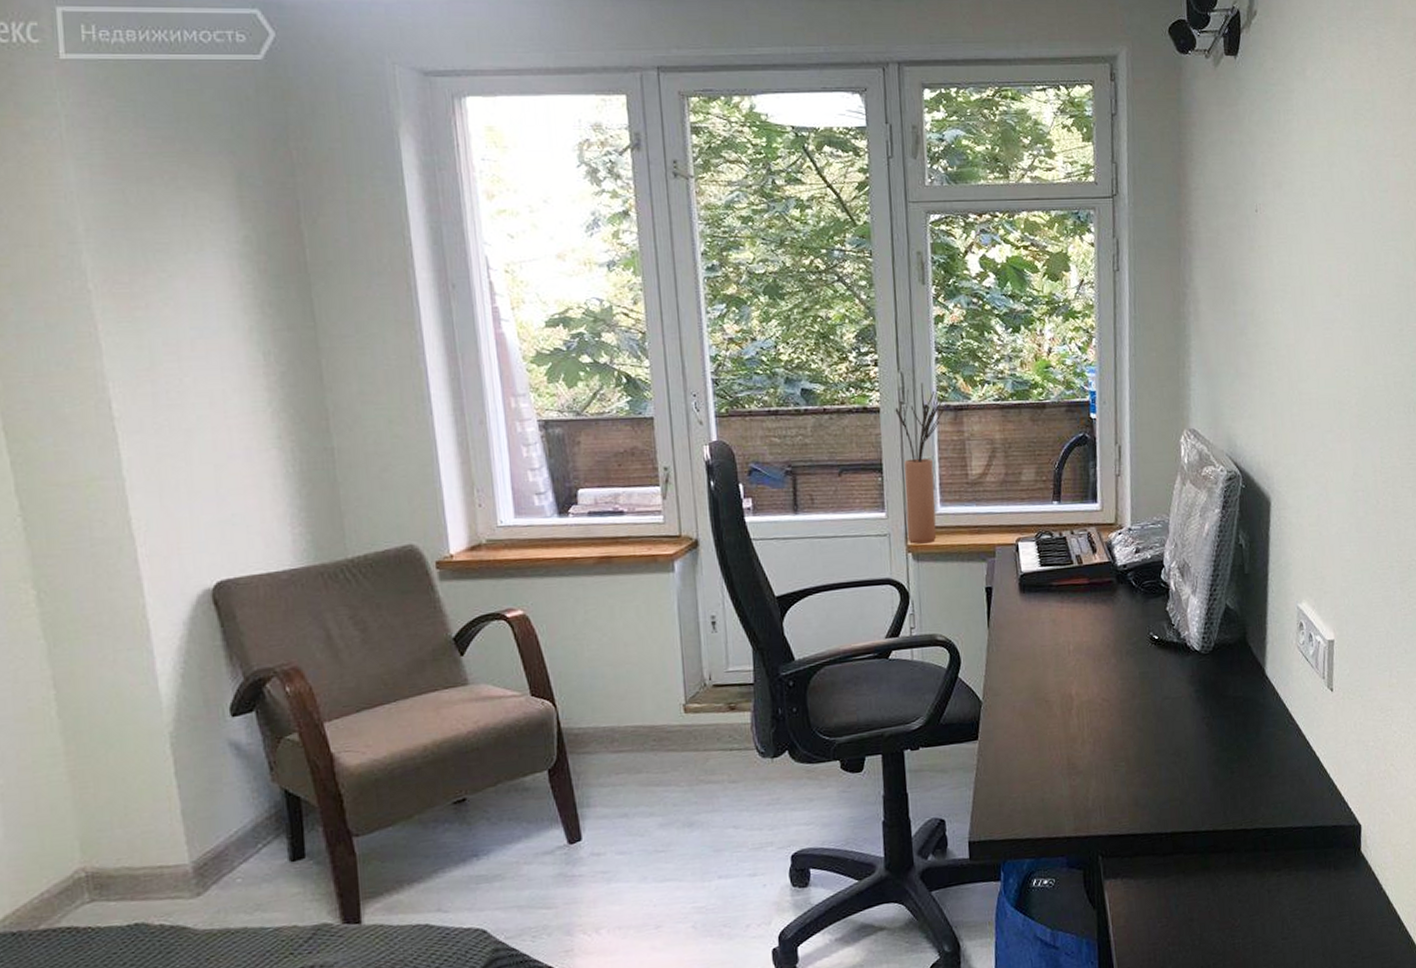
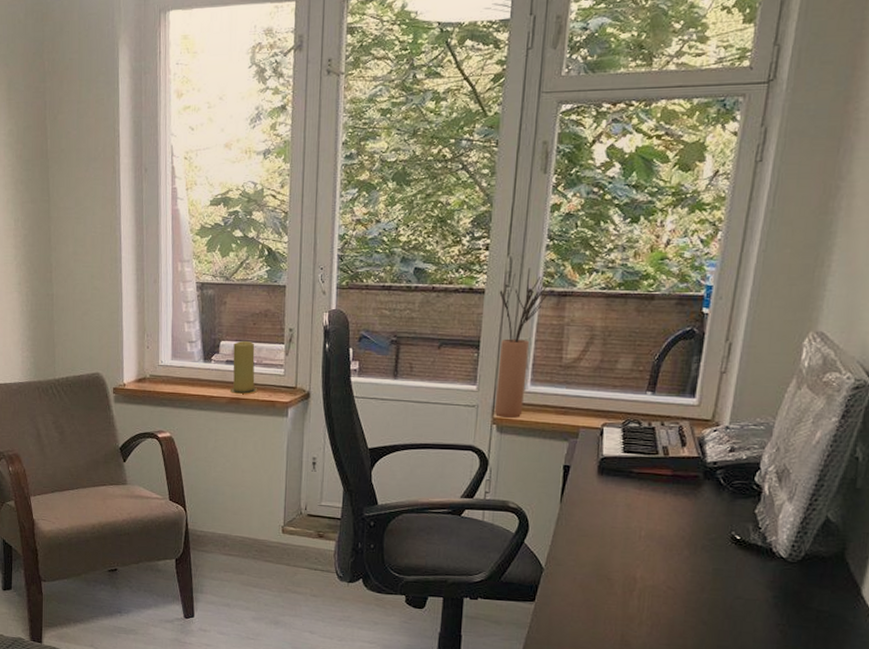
candle: none [595,485,634,553] -> present [229,340,258,395]

